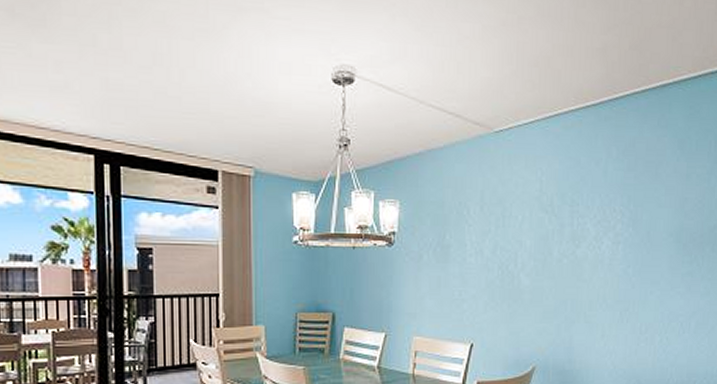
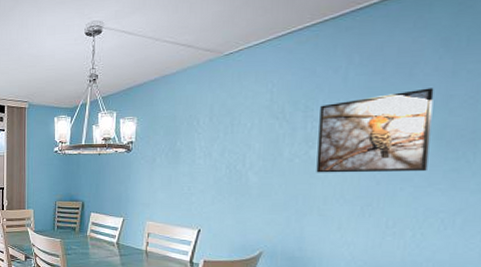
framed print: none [582,189,674,276] -> present [316,88,434,173]

